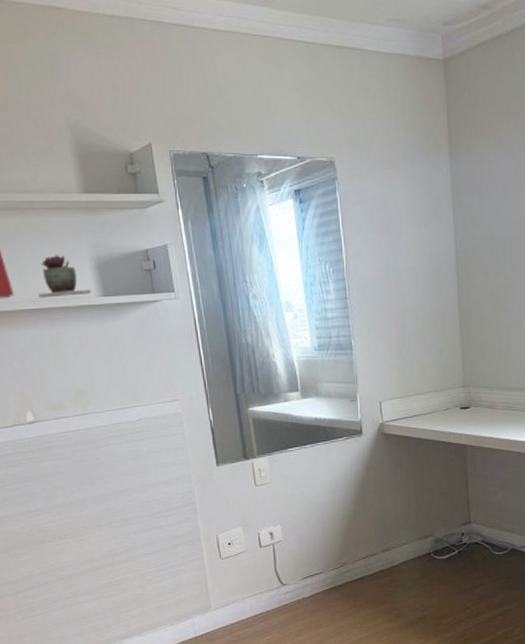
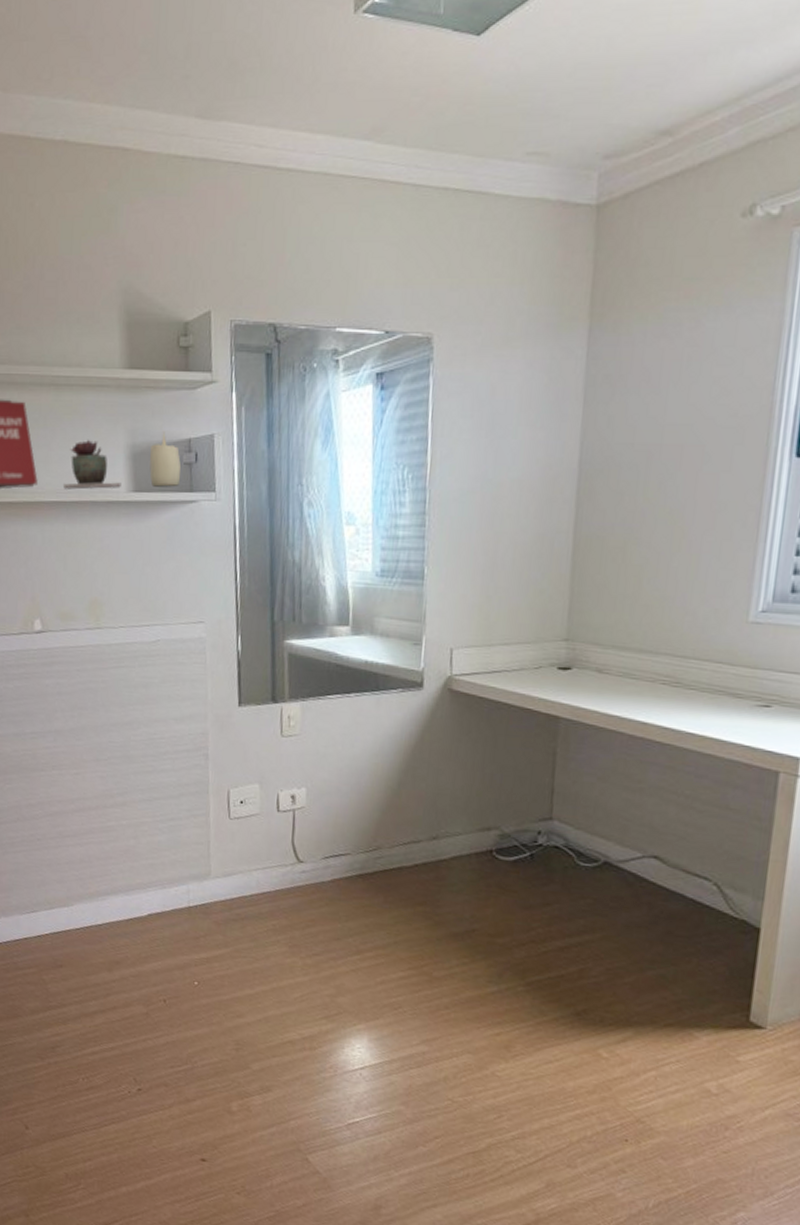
candle: none [114,245,143,291] -> present [149,432,182,487]

